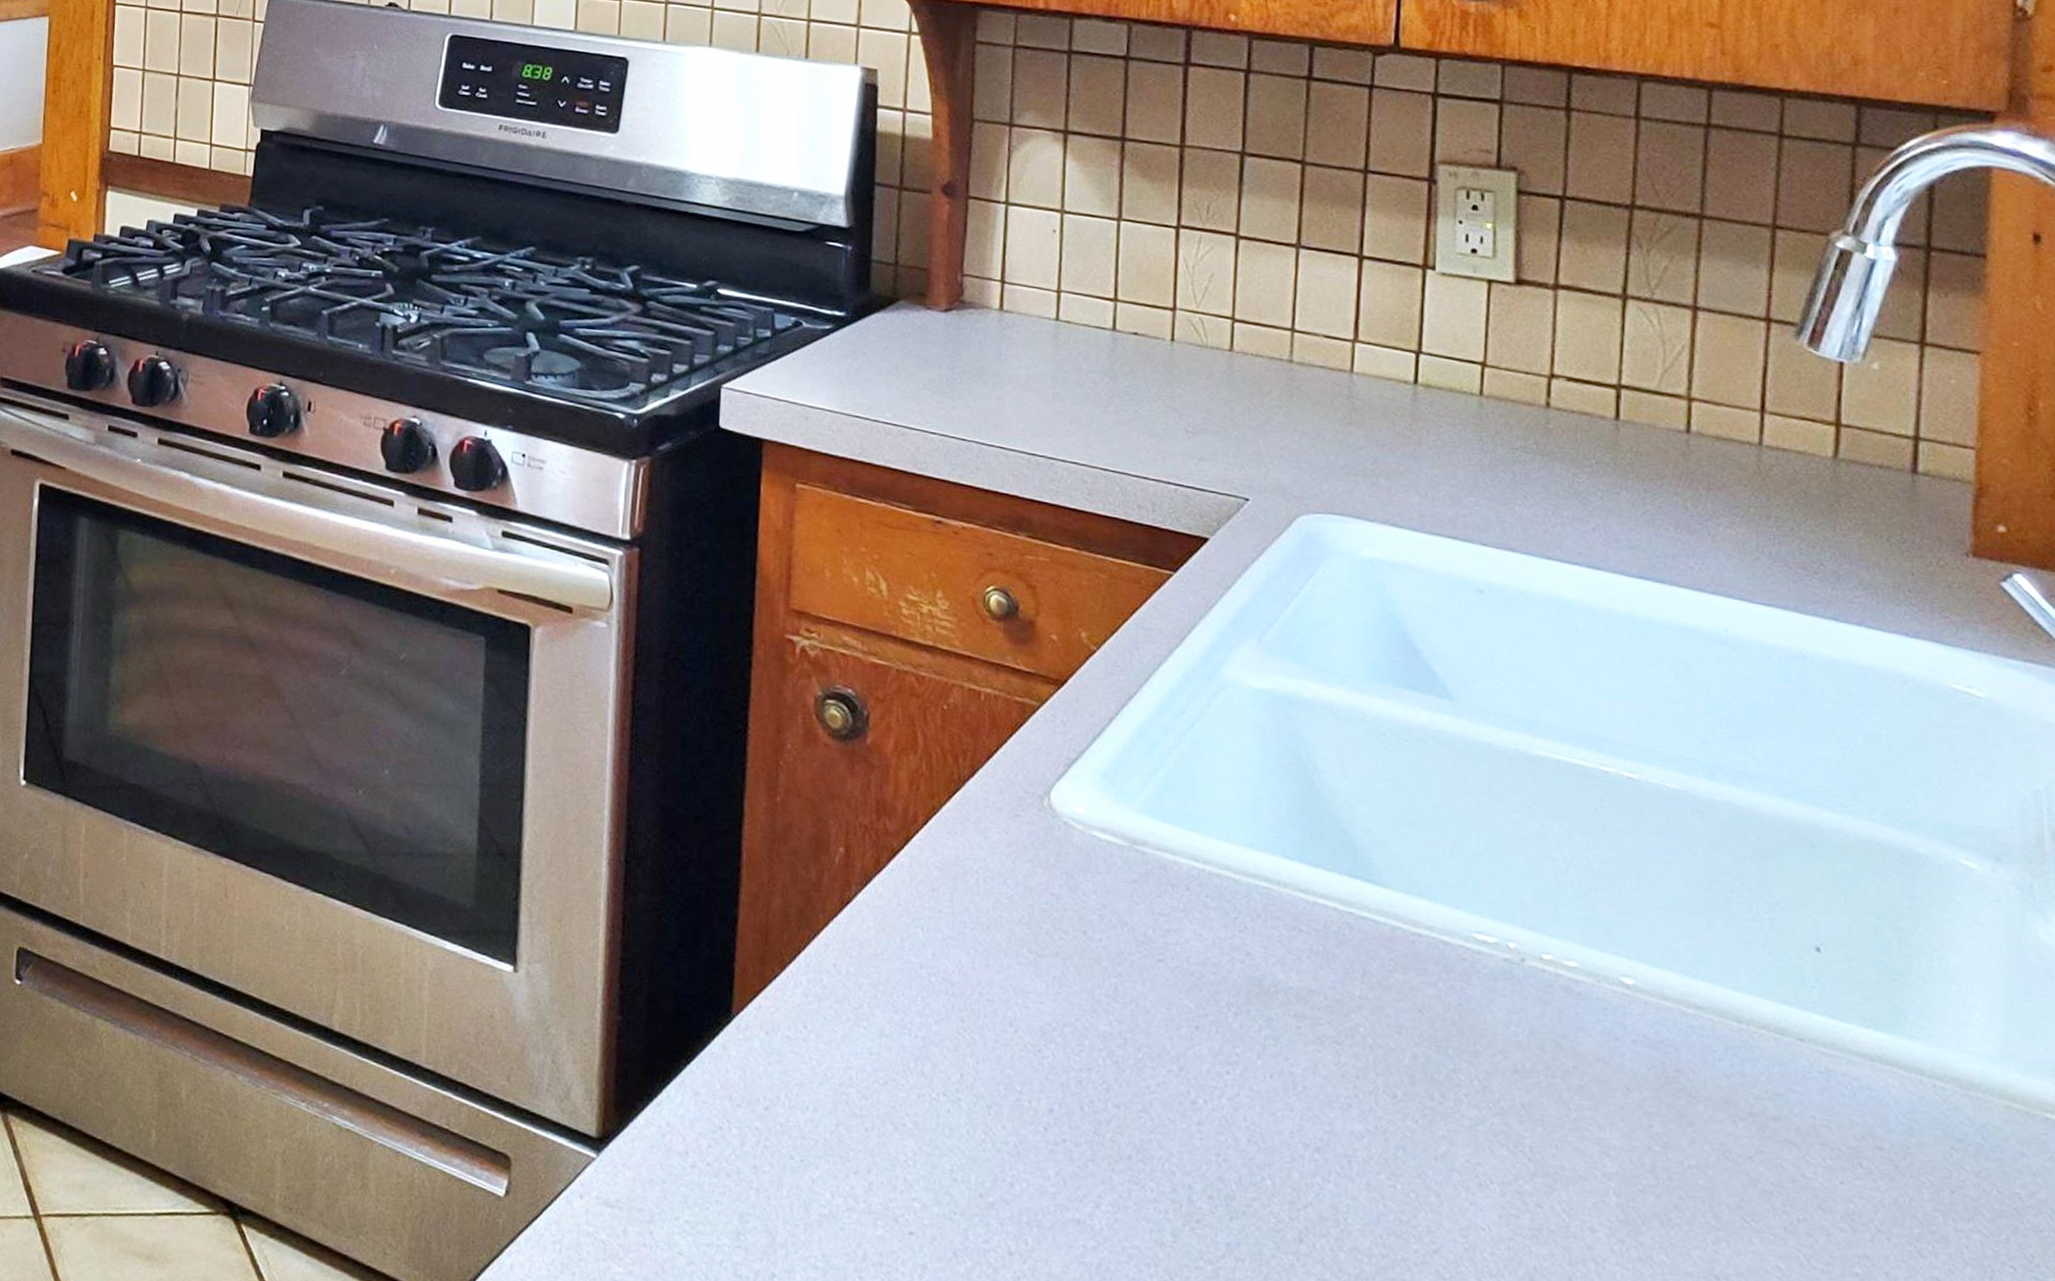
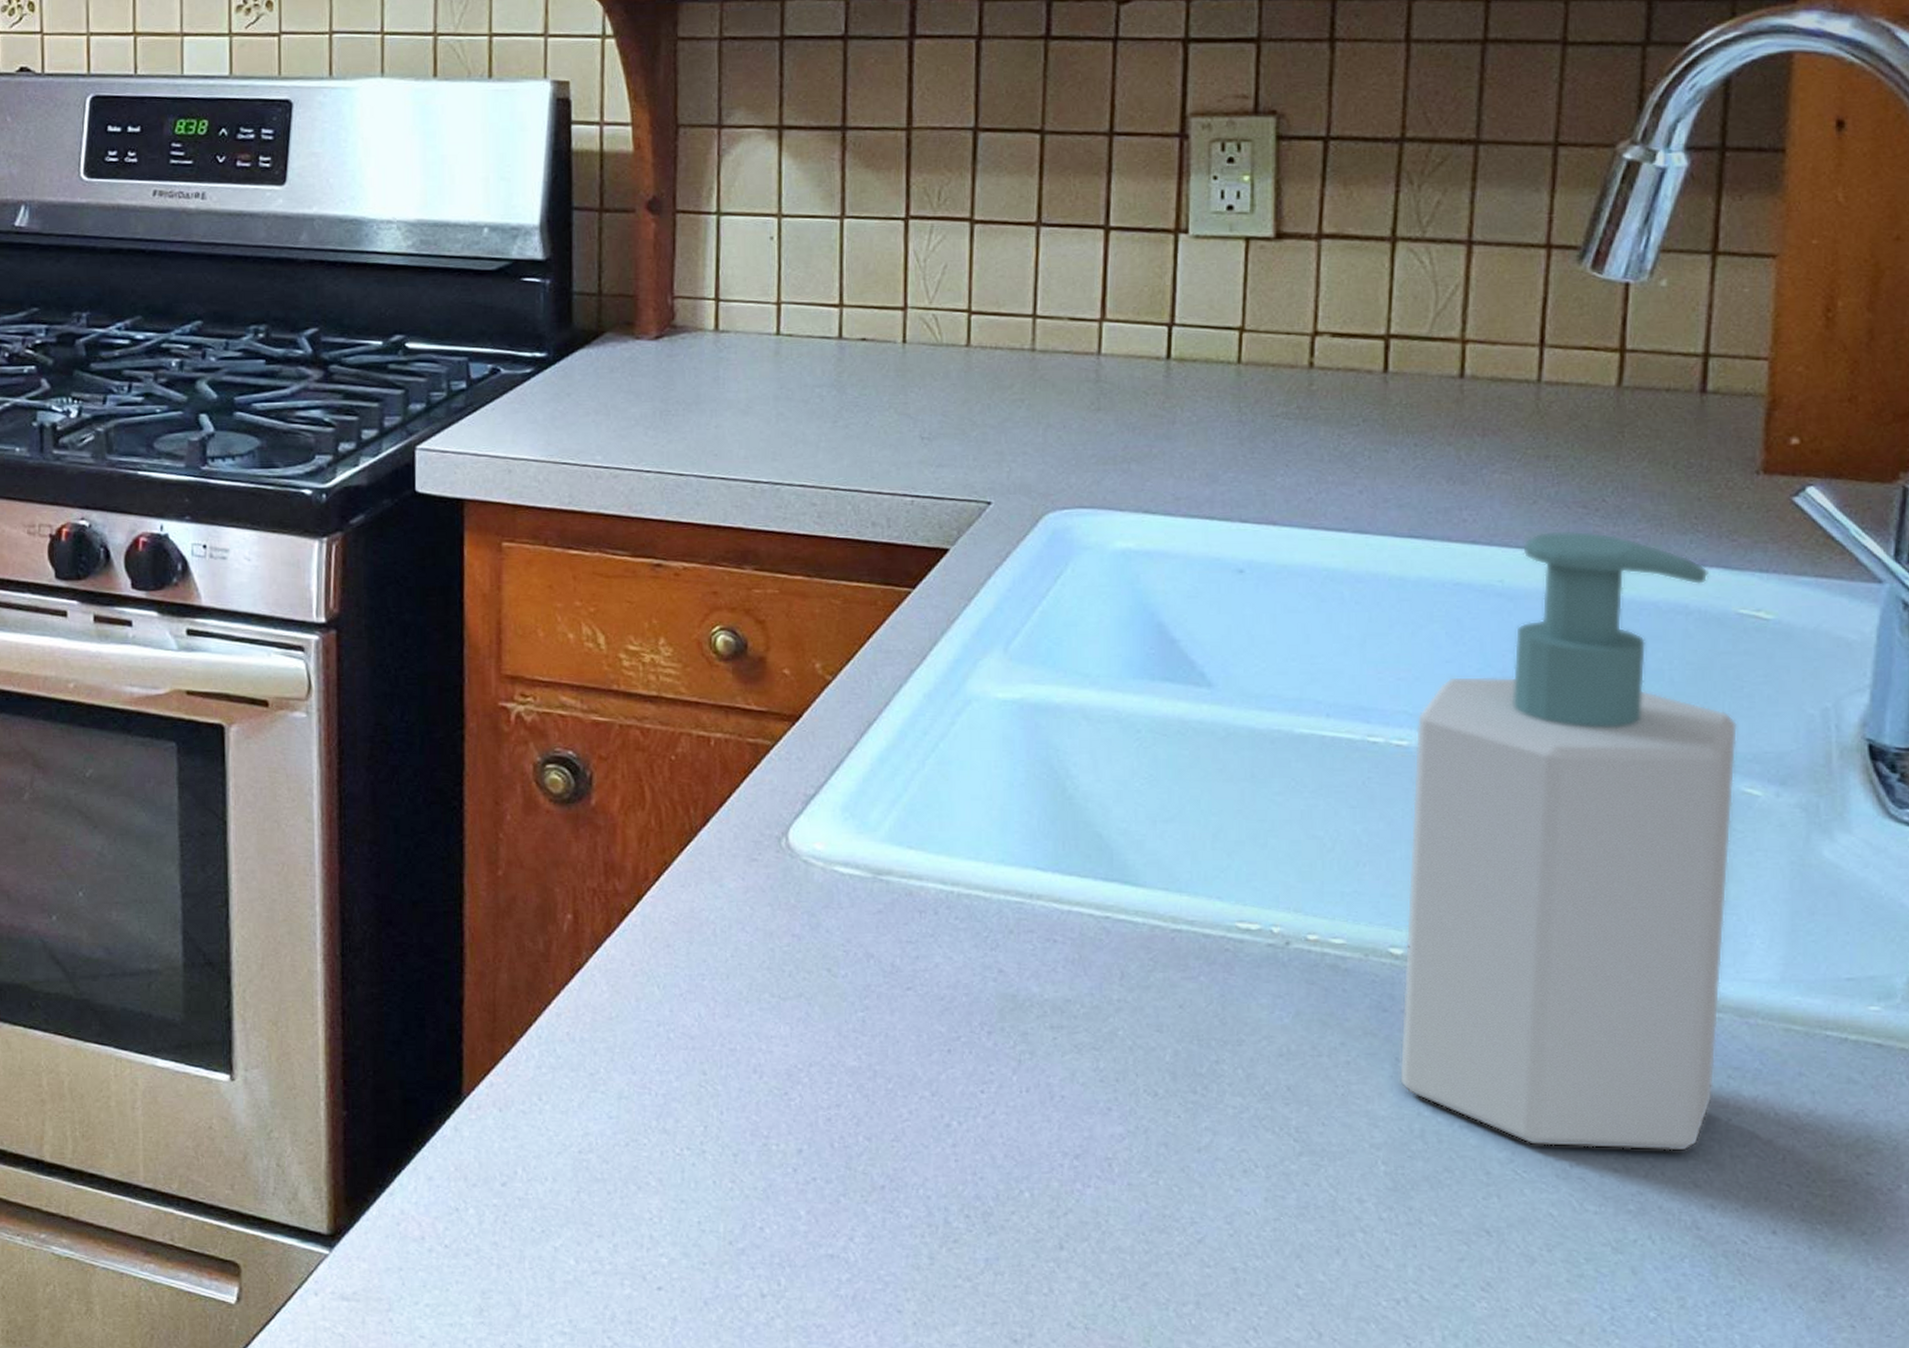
soap bottle: none [1629,587,1954,1219] -> present [1398,531,1738,1151]

